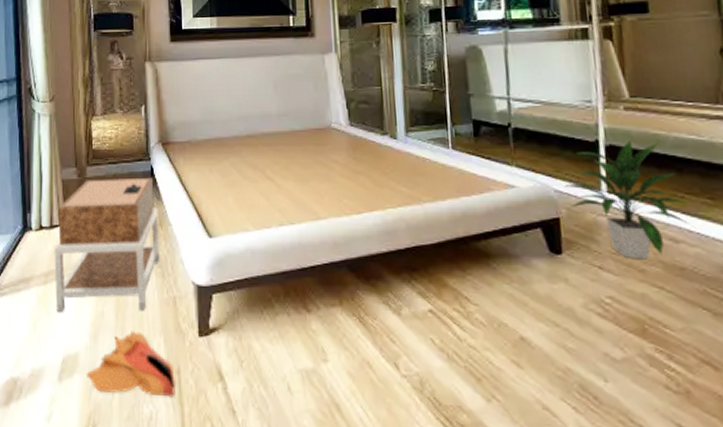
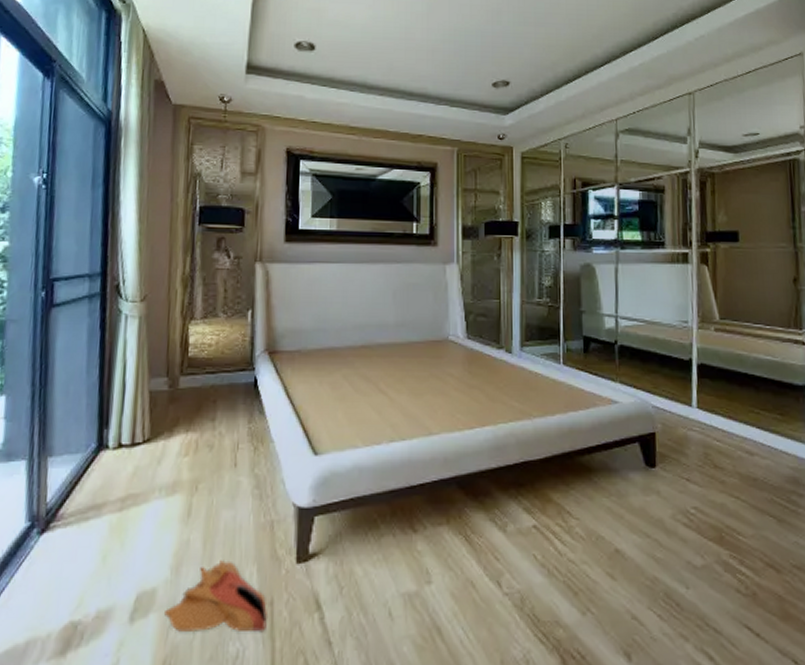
nightstand: present [54,177,160,313] -> none [132,389,260,544]
indoor plant: present [565,140,689,260] -> none [661,359,762,472]

